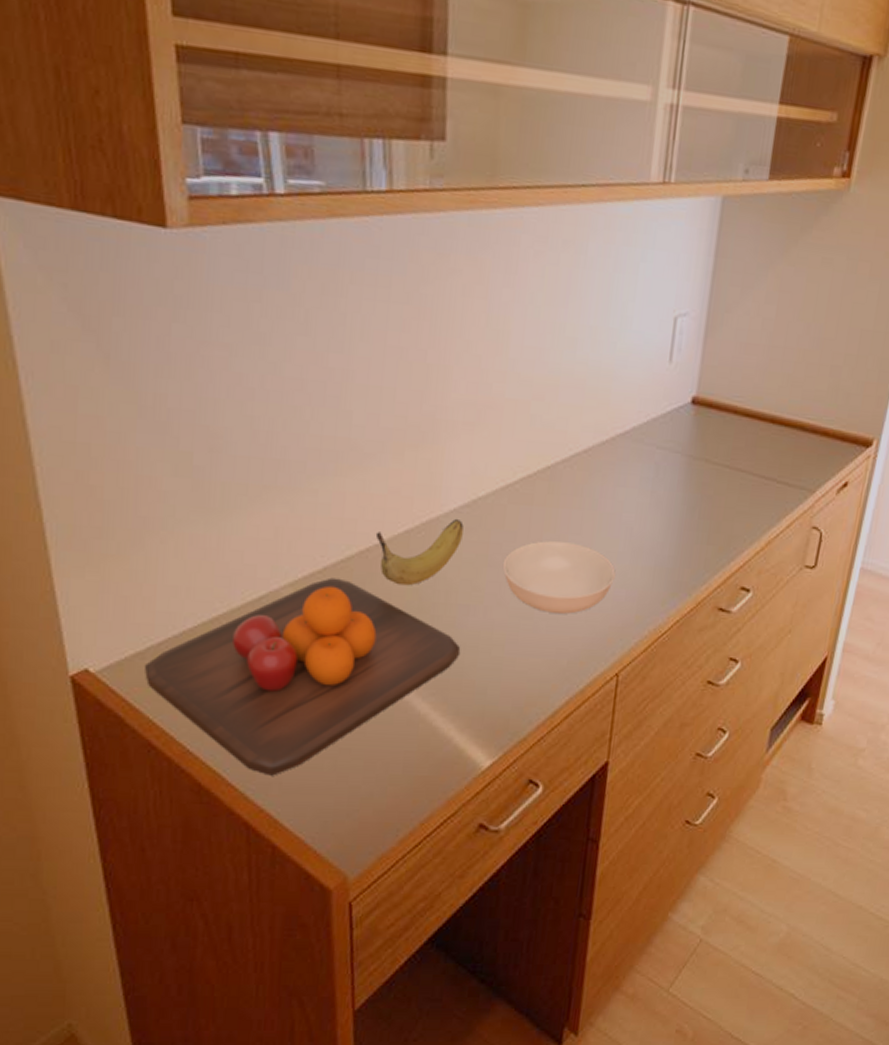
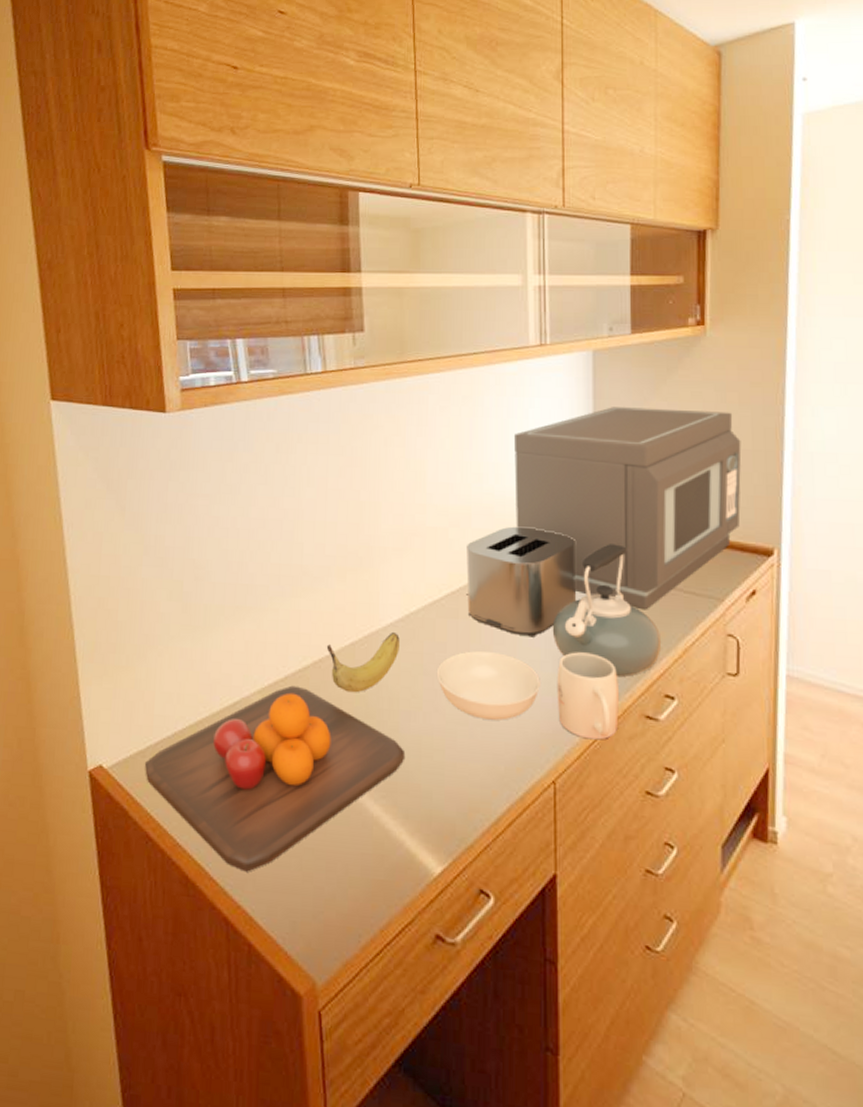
toaster: none [544,402,672,527] -> present [466,526,577,637]
microwave: none [608,268,864,500] -> present [513,407,742,610]
mug: none [630,543,697,633] -> present [557,652,619,740]
kettle: none [634,427,747,570] -> present [552,544,662,678]

